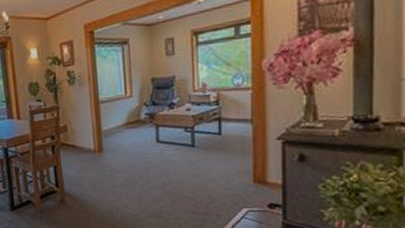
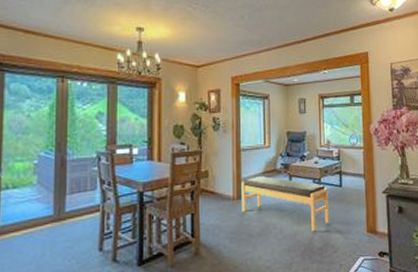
bench: none [102,127,206,181] -> present [241,176,330,231]

